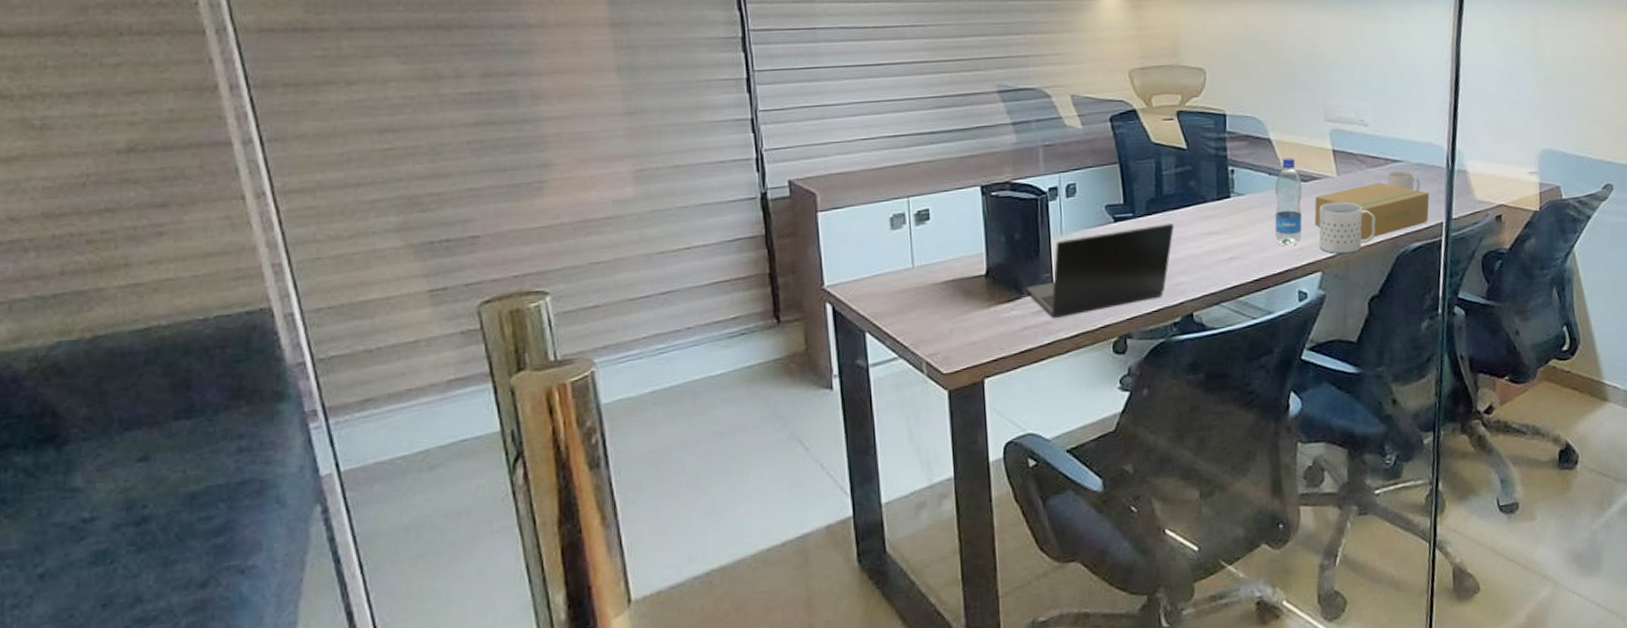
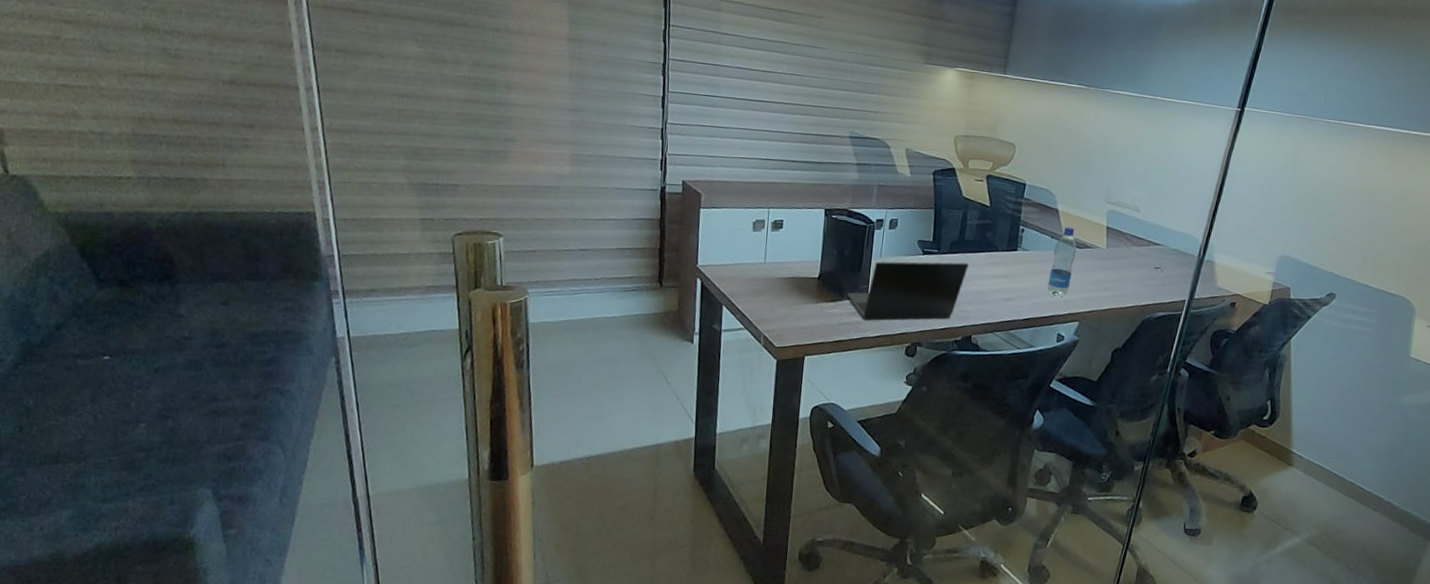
box: present [1314,182,1430,239] -> none [1080,259,1180,302]
mug: present [1319,201,1376,255] -> none [1081,268,1131,312]
mug: present [1387,170,1420,192] -> none [1146,252,1173,272]

